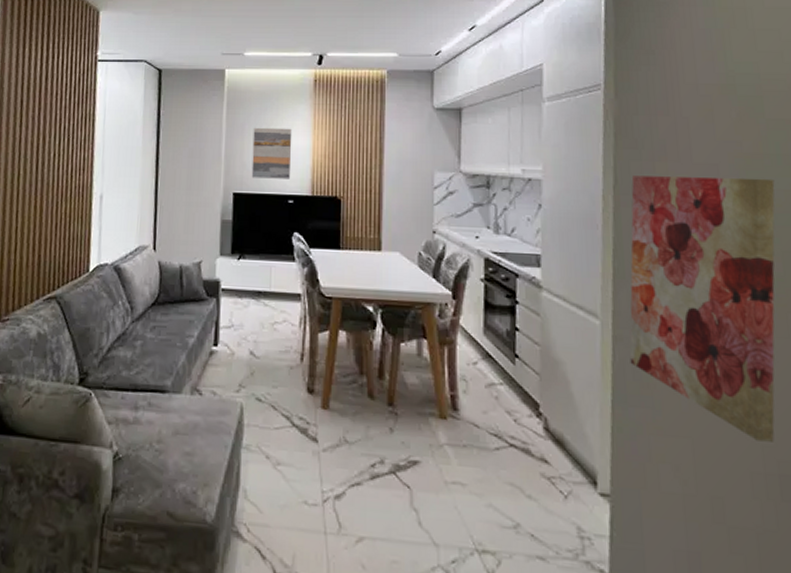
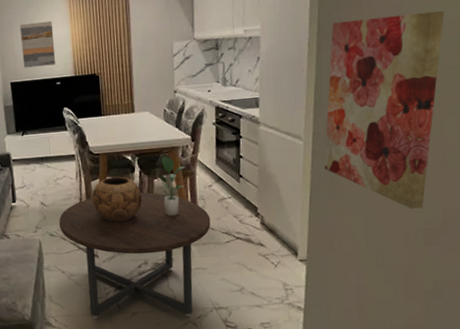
coffee table: none [270,356,474,558] -> present [59,192,211,319]
decorative bowl: none [317,330,384,396] -> present [91,176,143,222]
potted plant: none [405,312,445,399] -> present [157,155,187,216]

